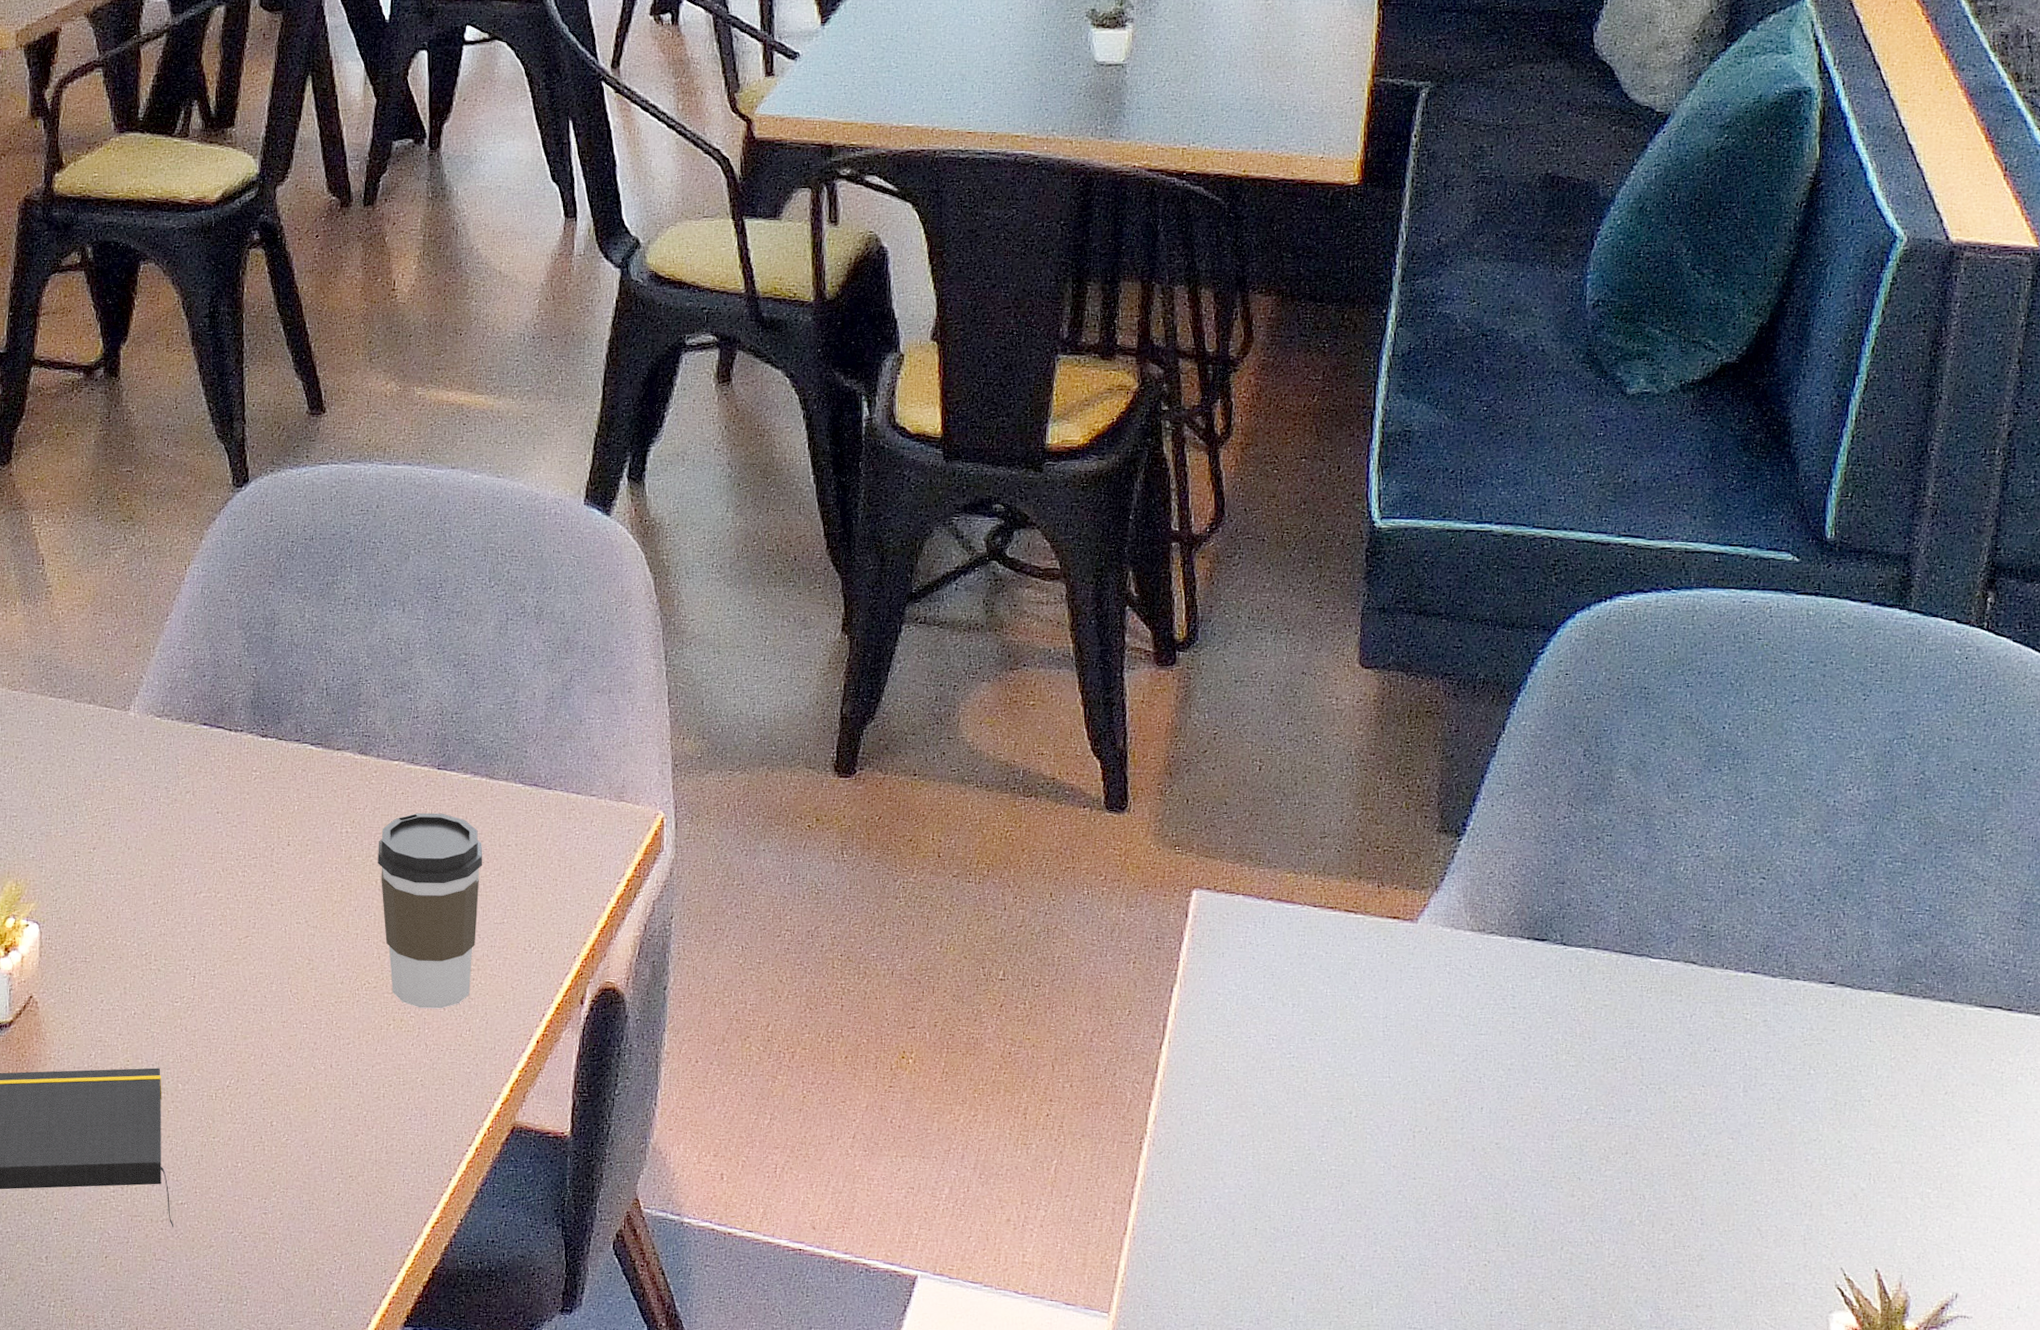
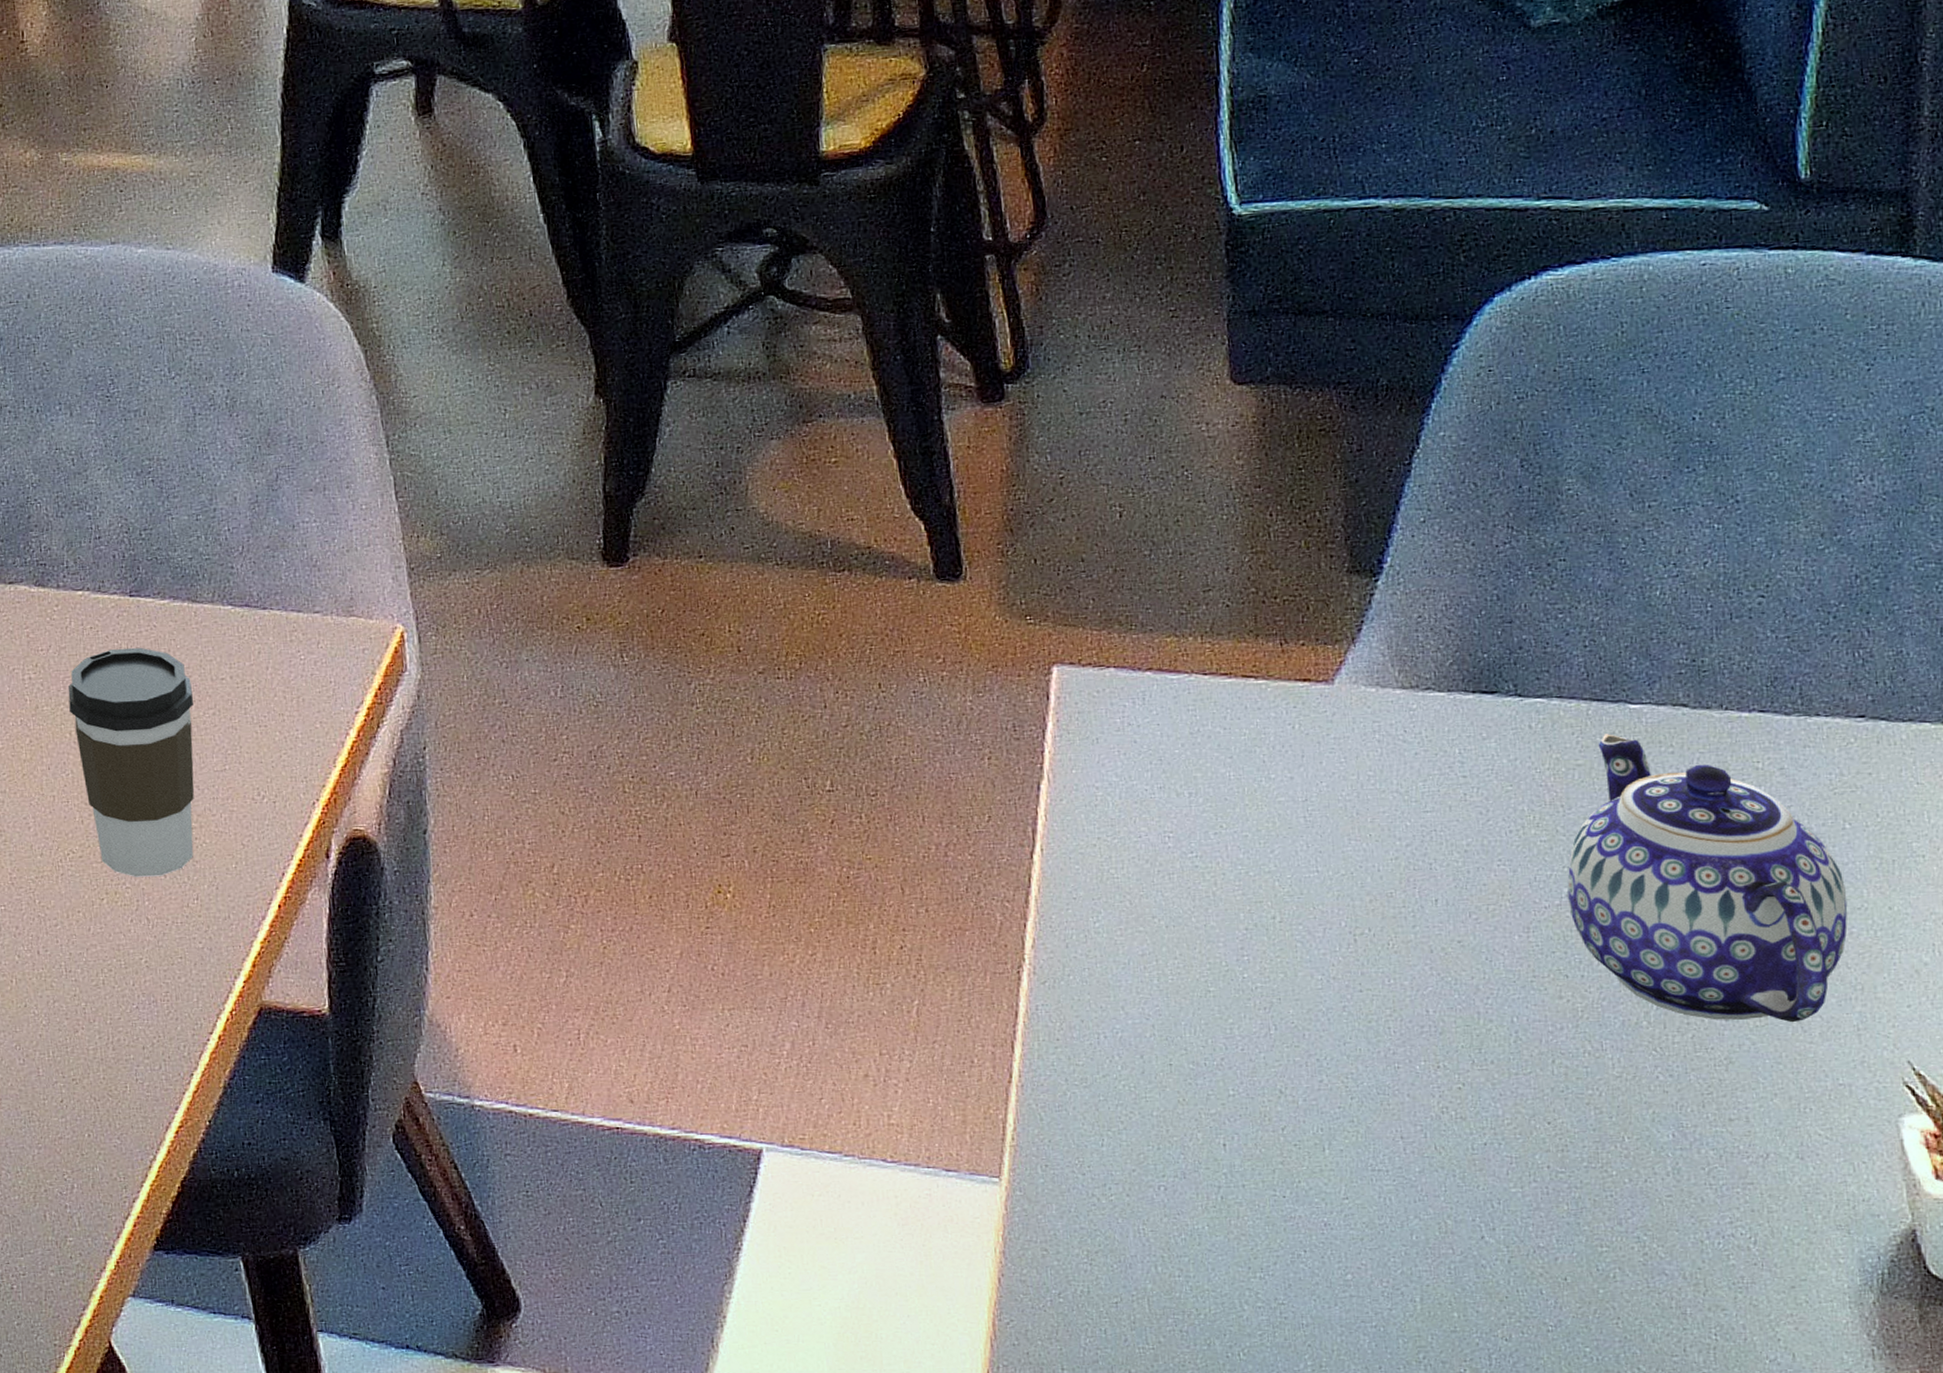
teapot: none [1587,981,1807,1230] -> present [1567,734,1848,1023]

